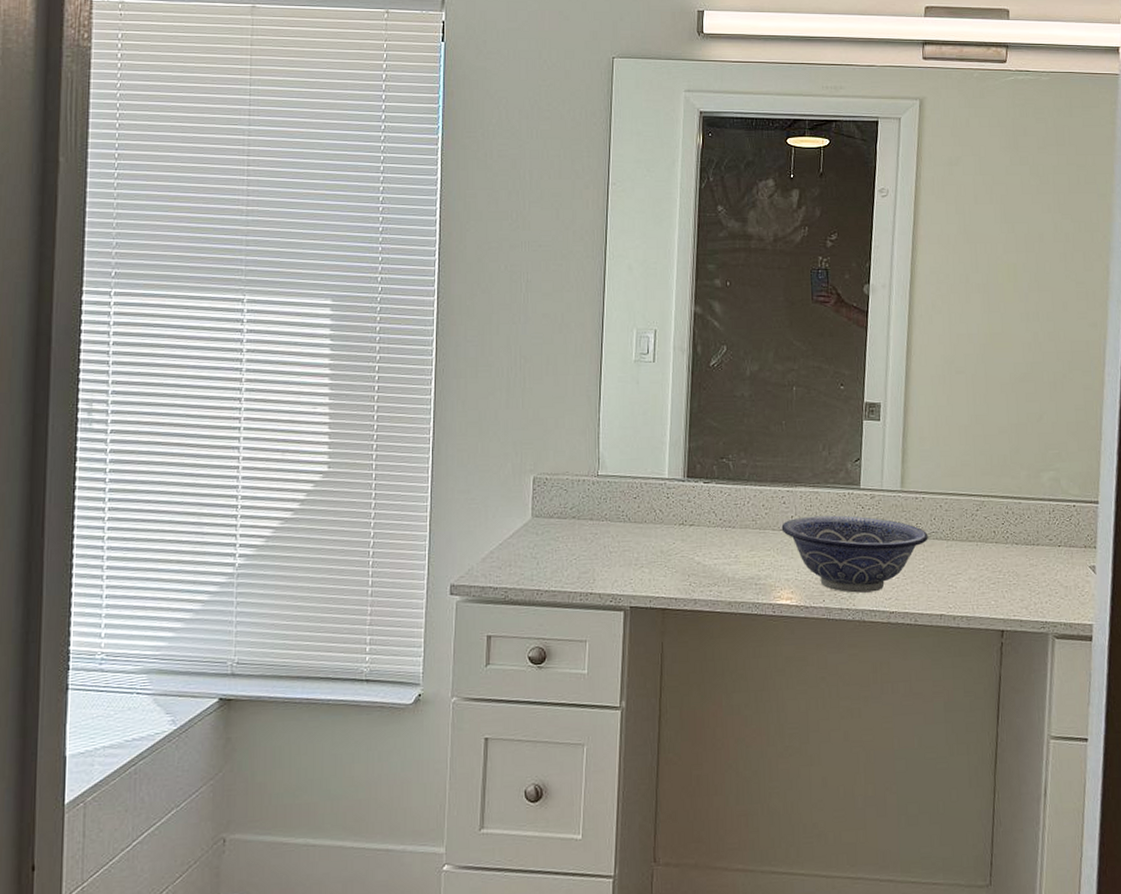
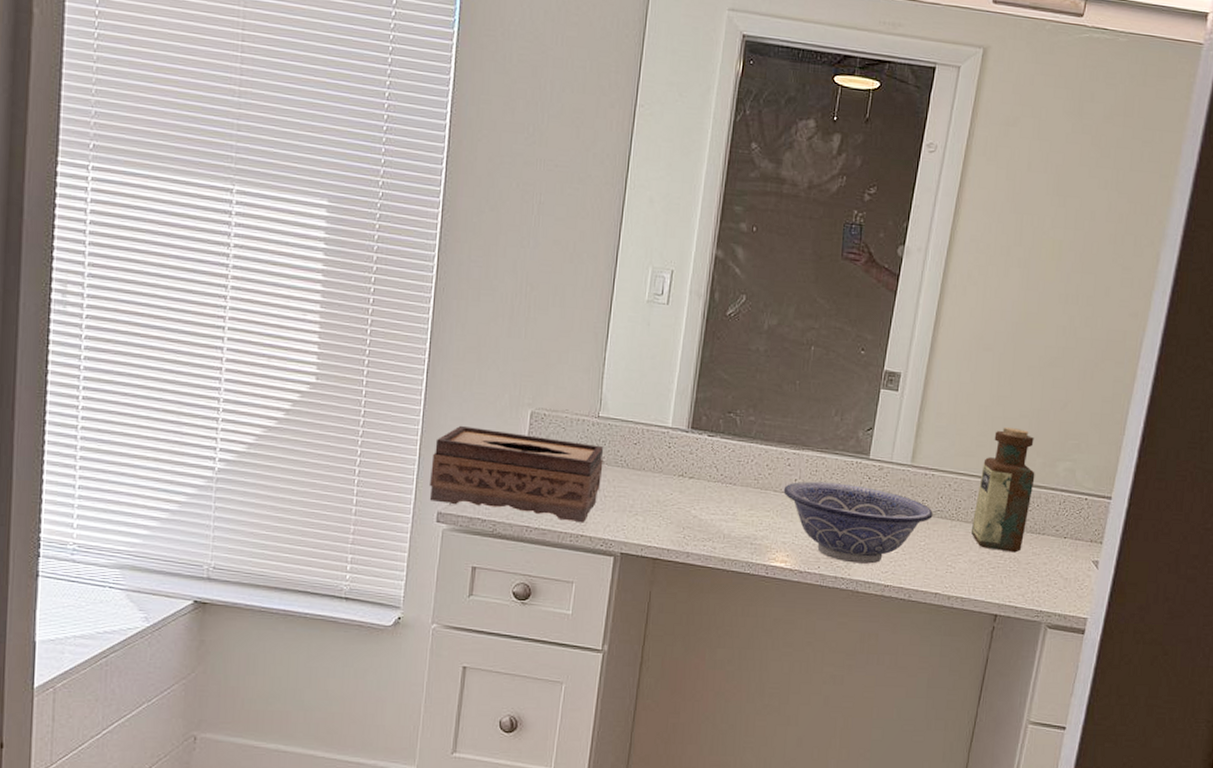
tissue box: none [440,497,606,581] -> present [429,425,604,523]
bottle: none [967,444,1022,566] -> present [970,427,1035,553]

